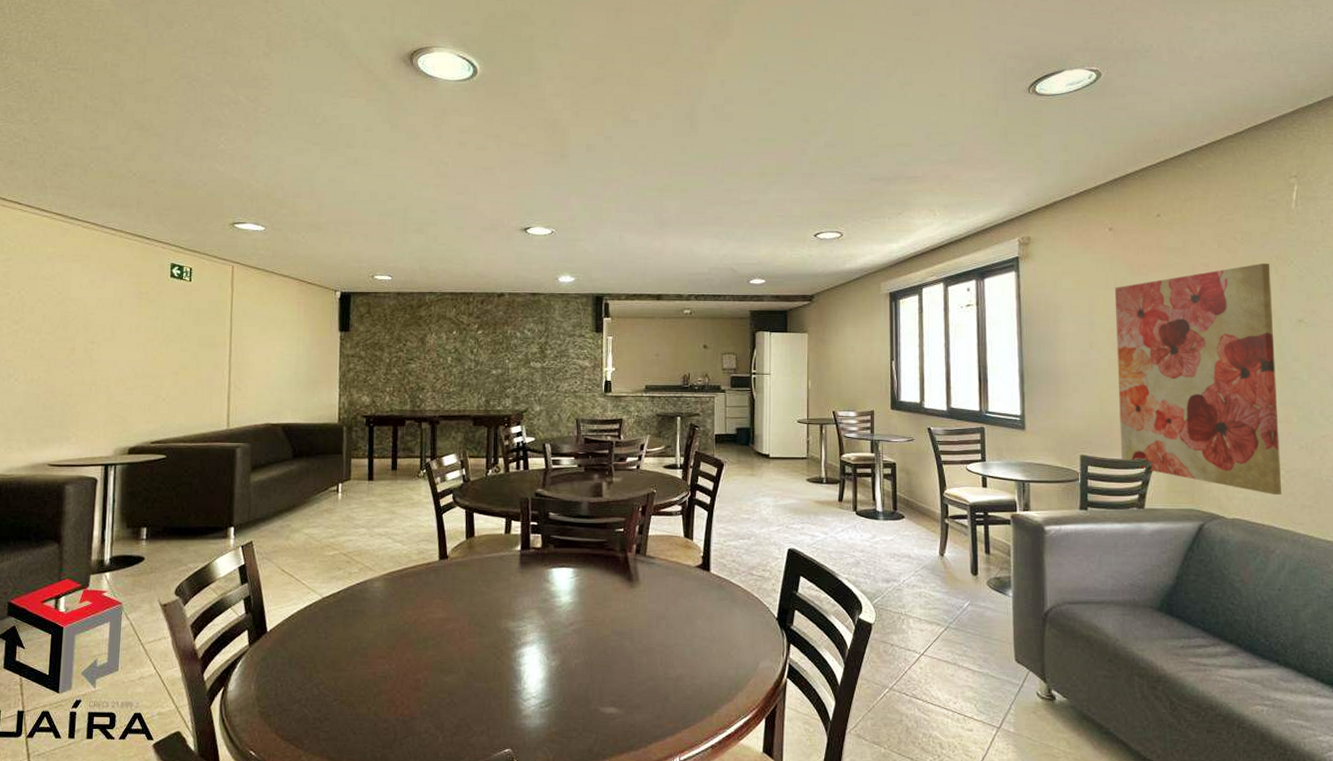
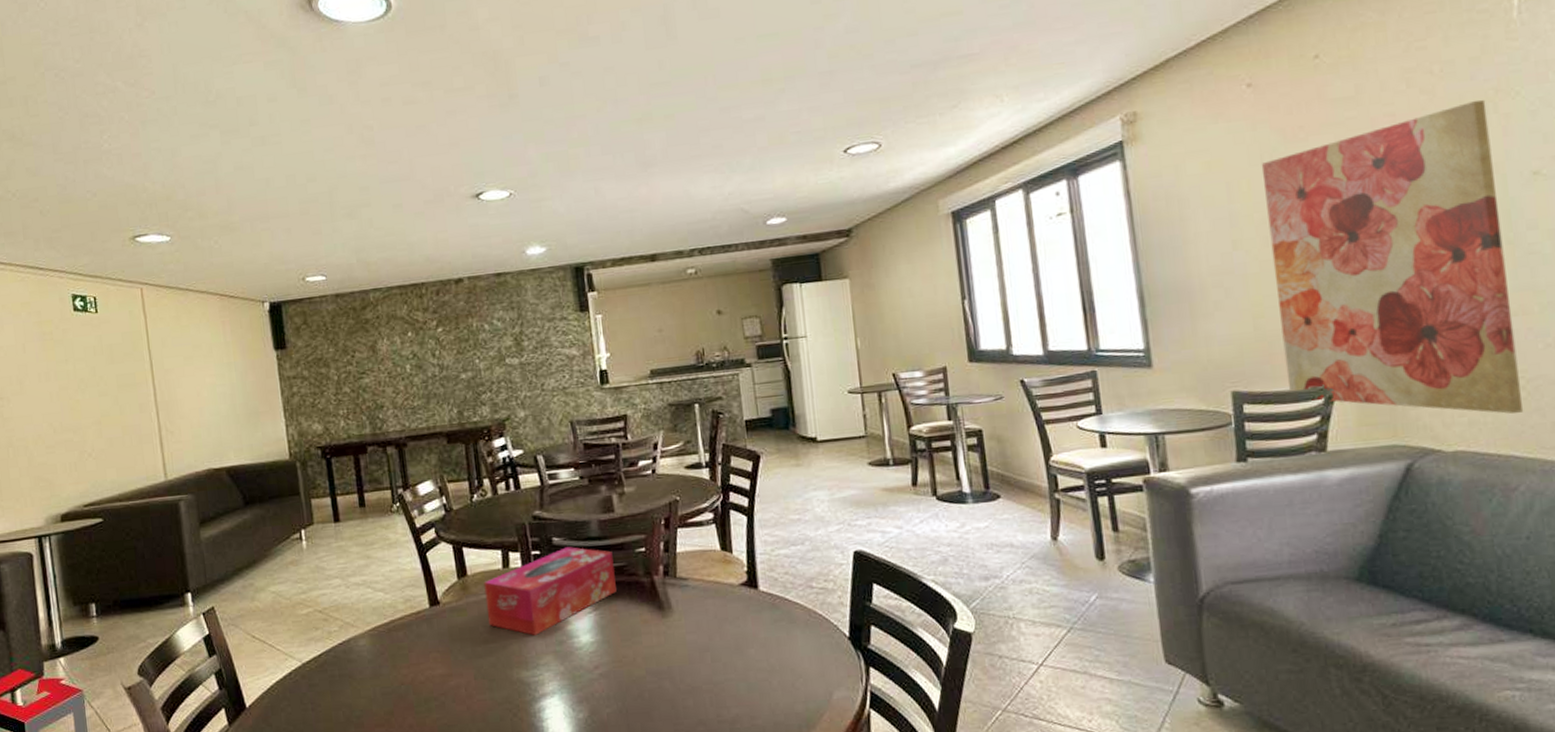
tissue box: none [486,521,597,592] -> present [484,546,617,636]

